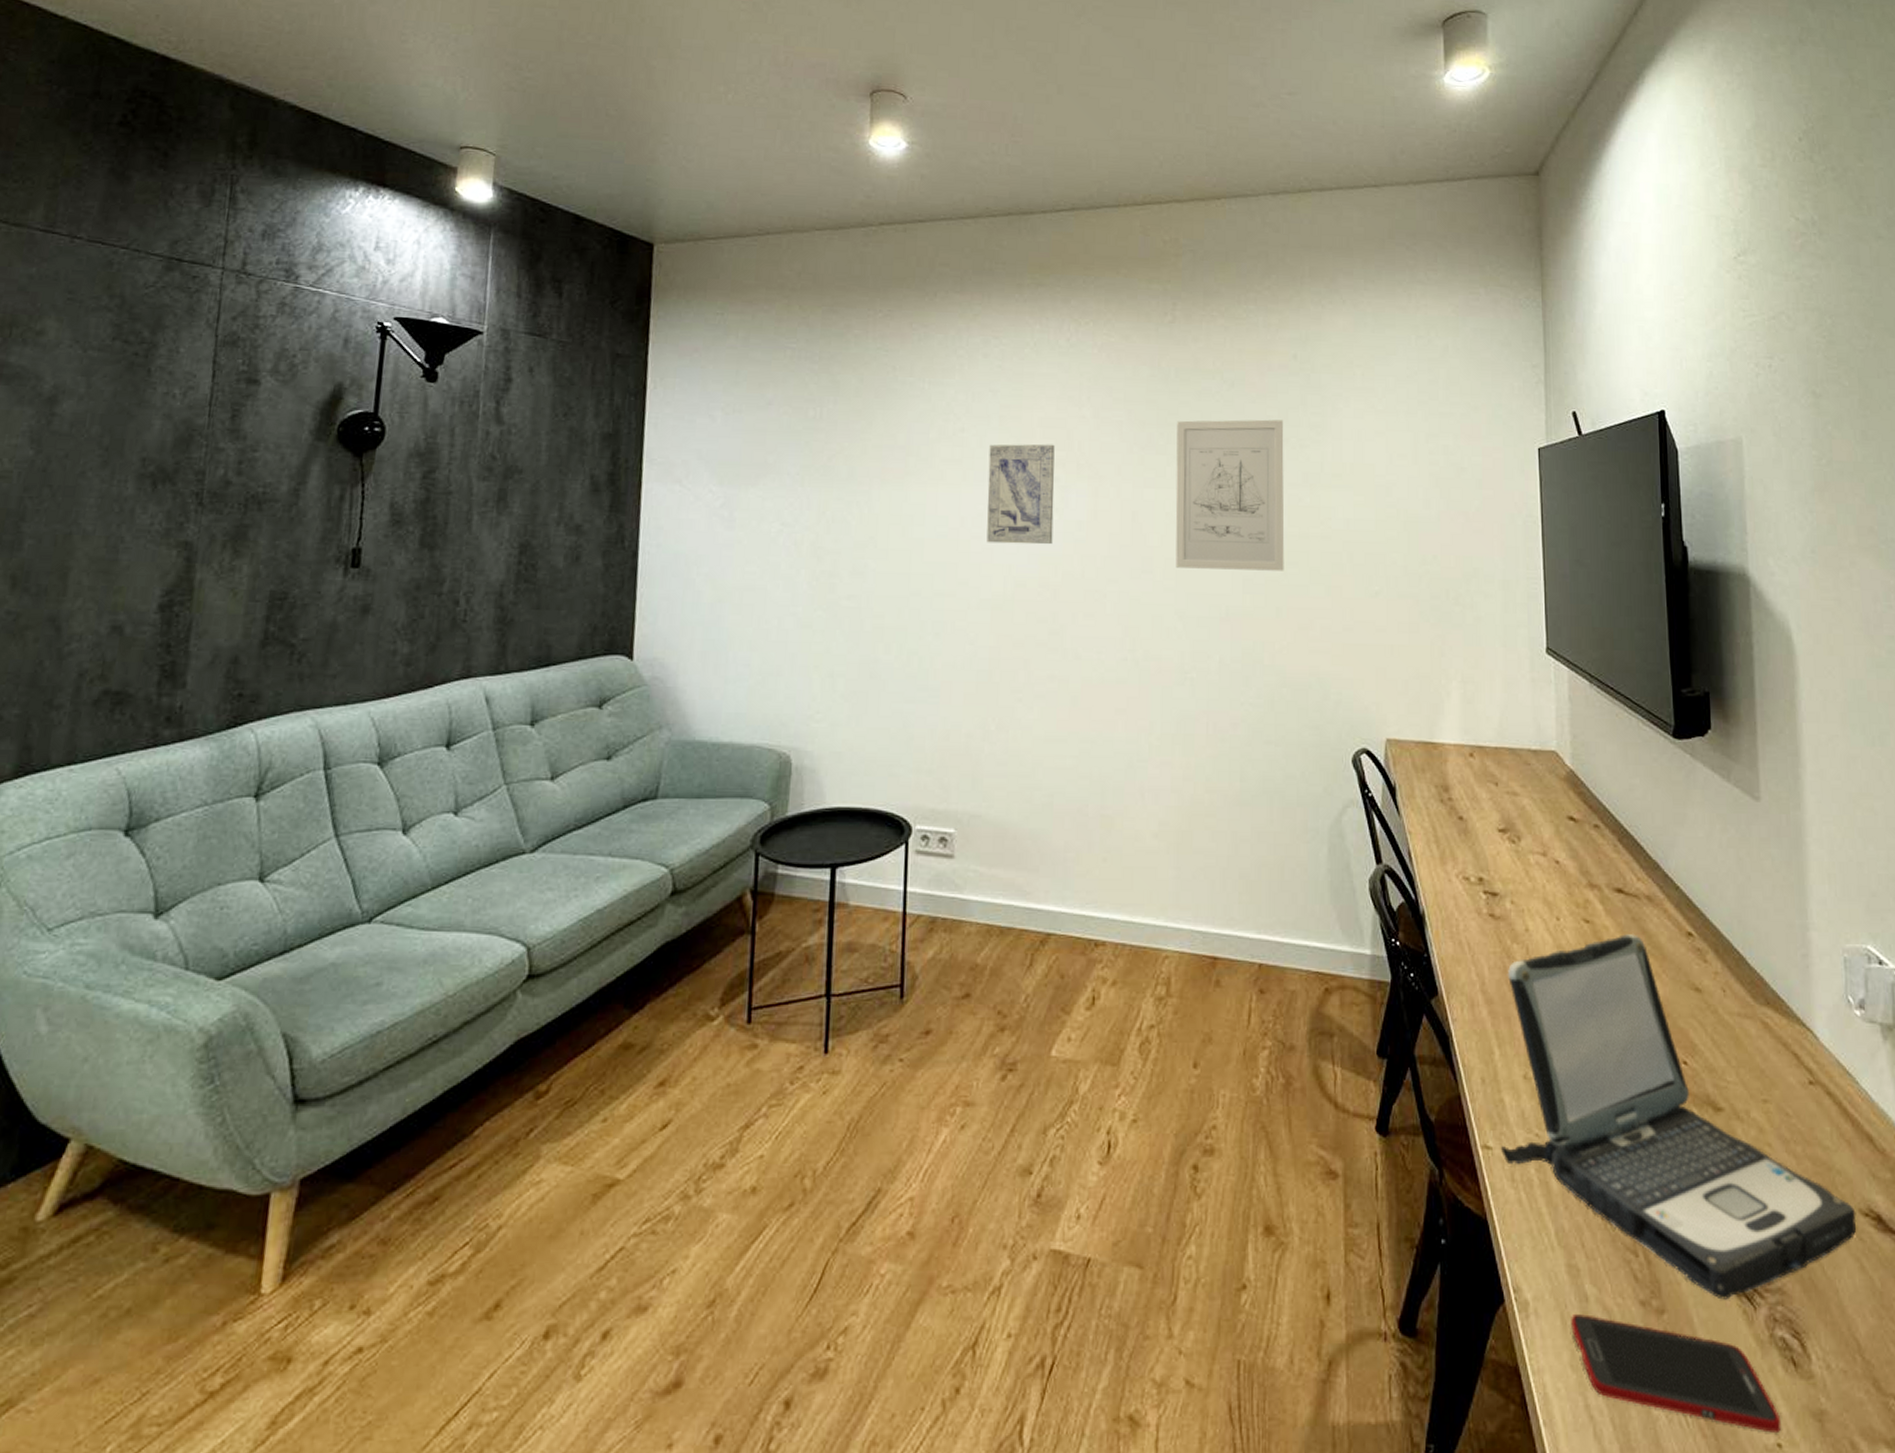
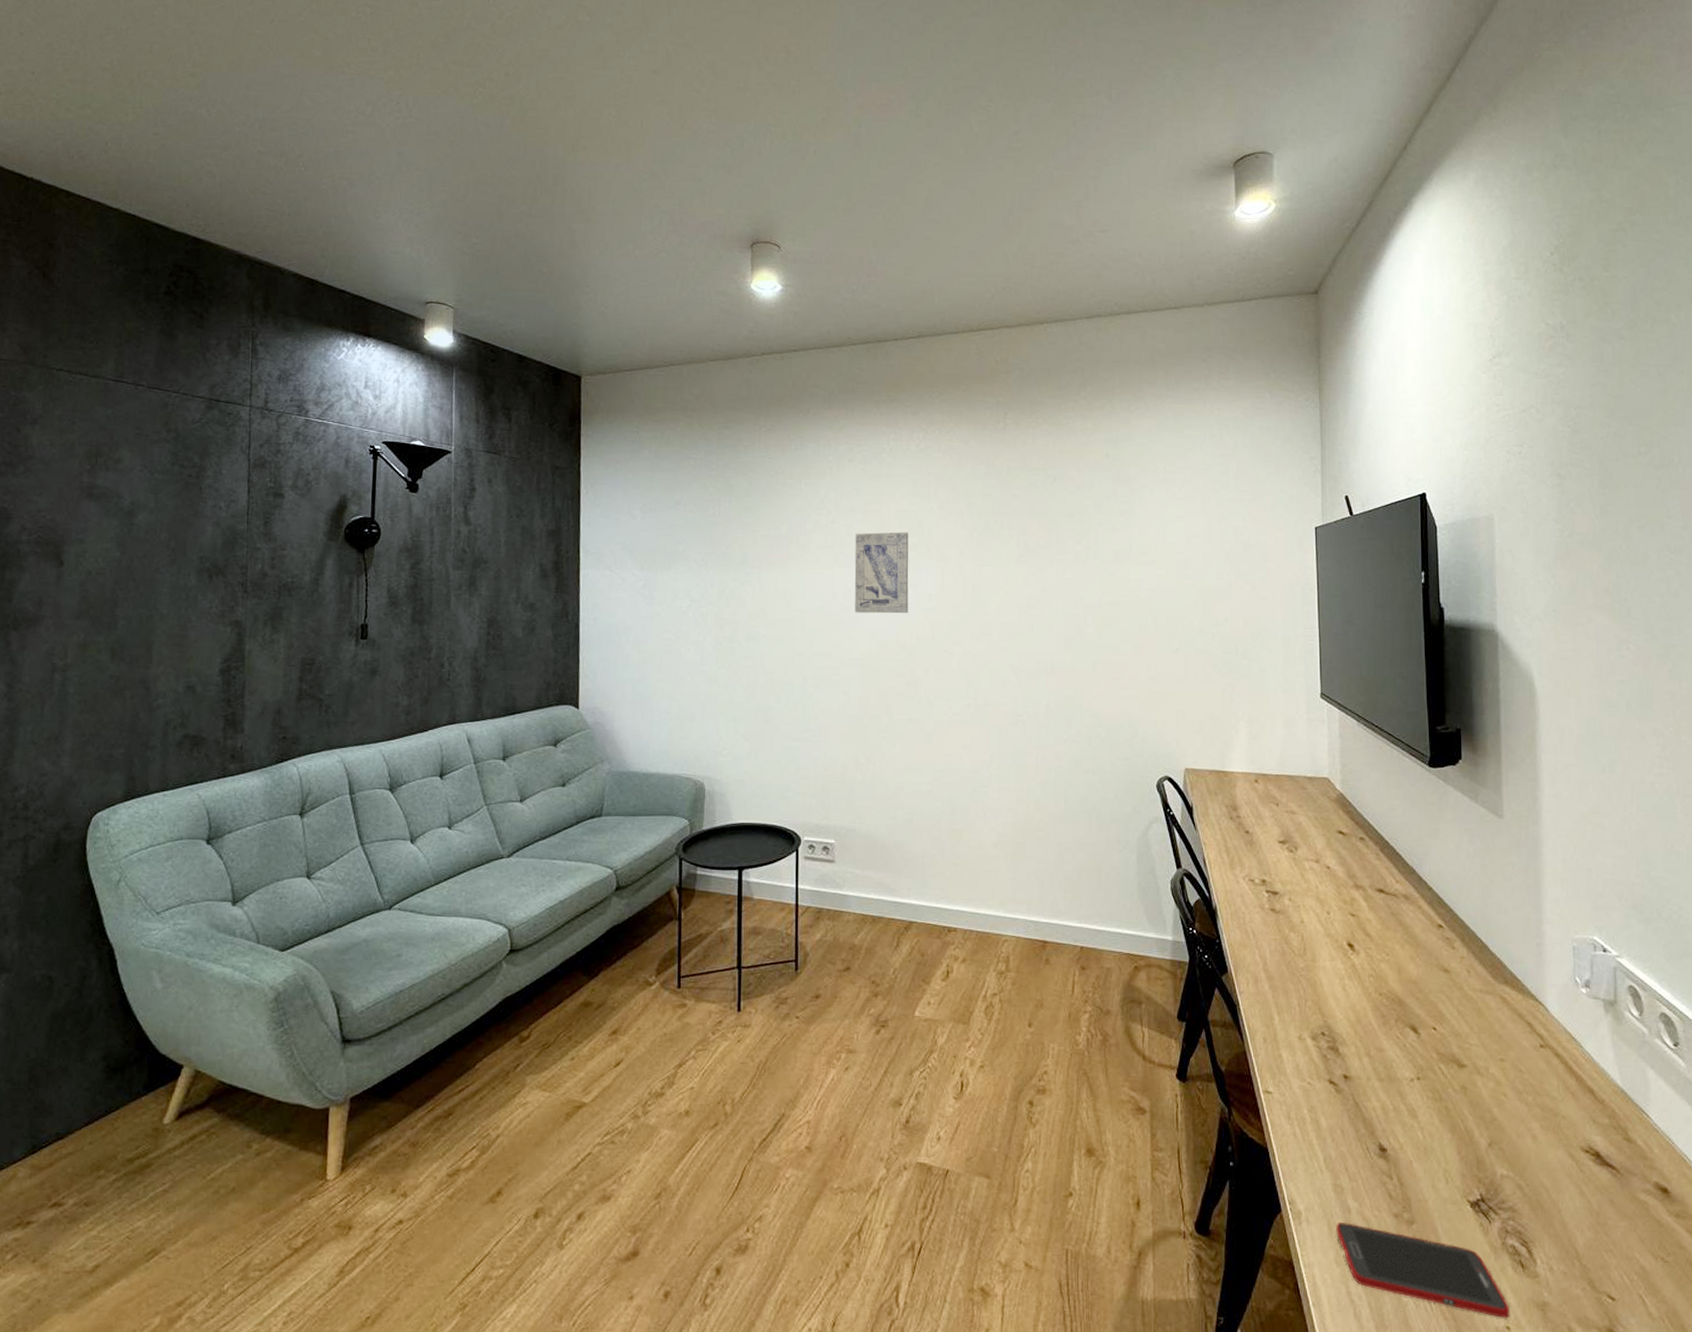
wall art: present [1175,419,1285,571] -> none [1008,508,1099,633]
laptop: present [1501,934,1857,1300] -> none [1279,926,1578,1215]

